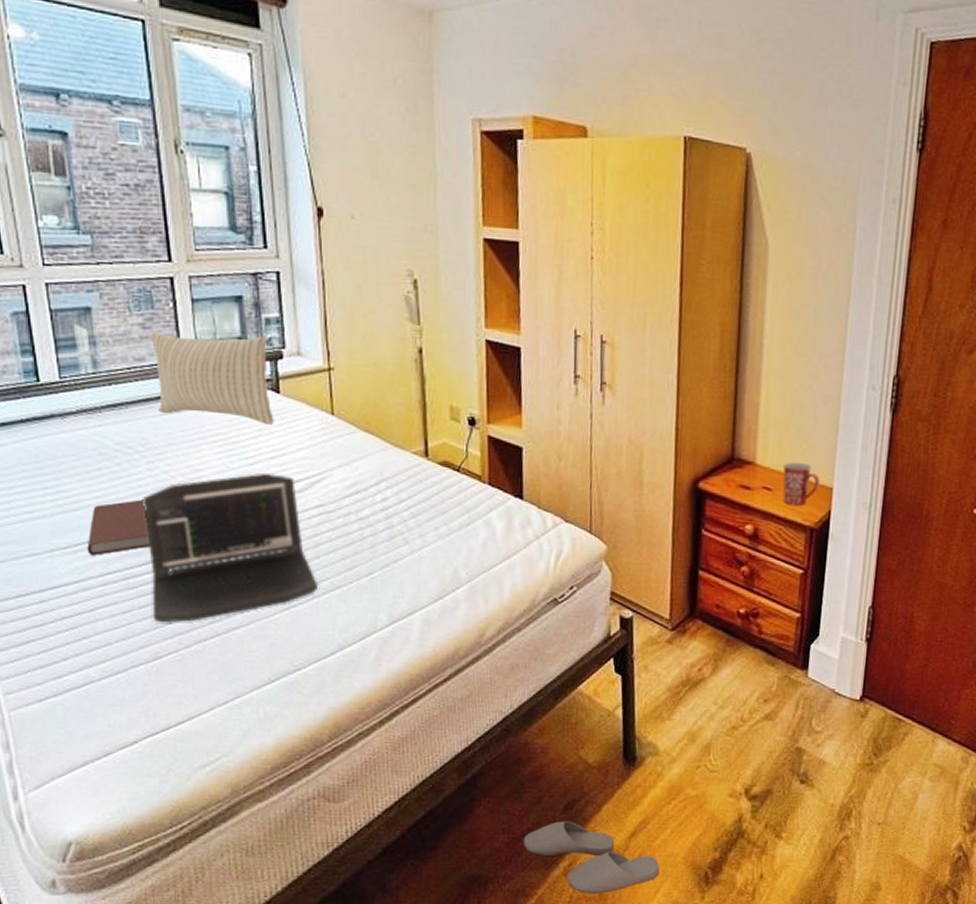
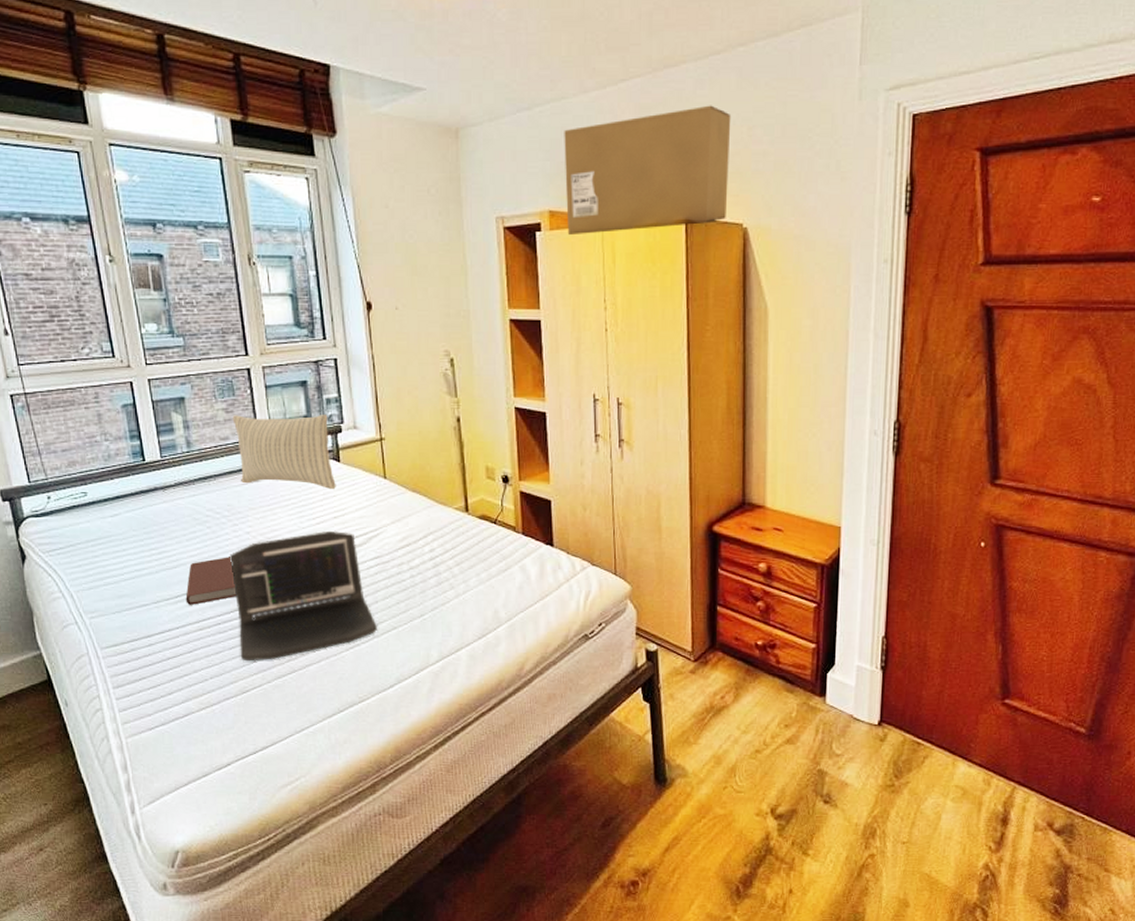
slippers: present [523,821,659,893] -> none [565,837,692,904]
box: none [553,10,740,147] -> present [564,105,731,236]
mug: present [782,462,820,507] -> none [791,504,827,545]

